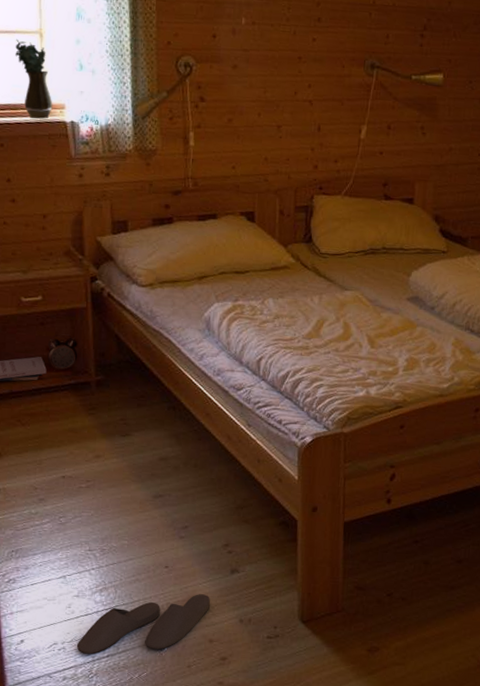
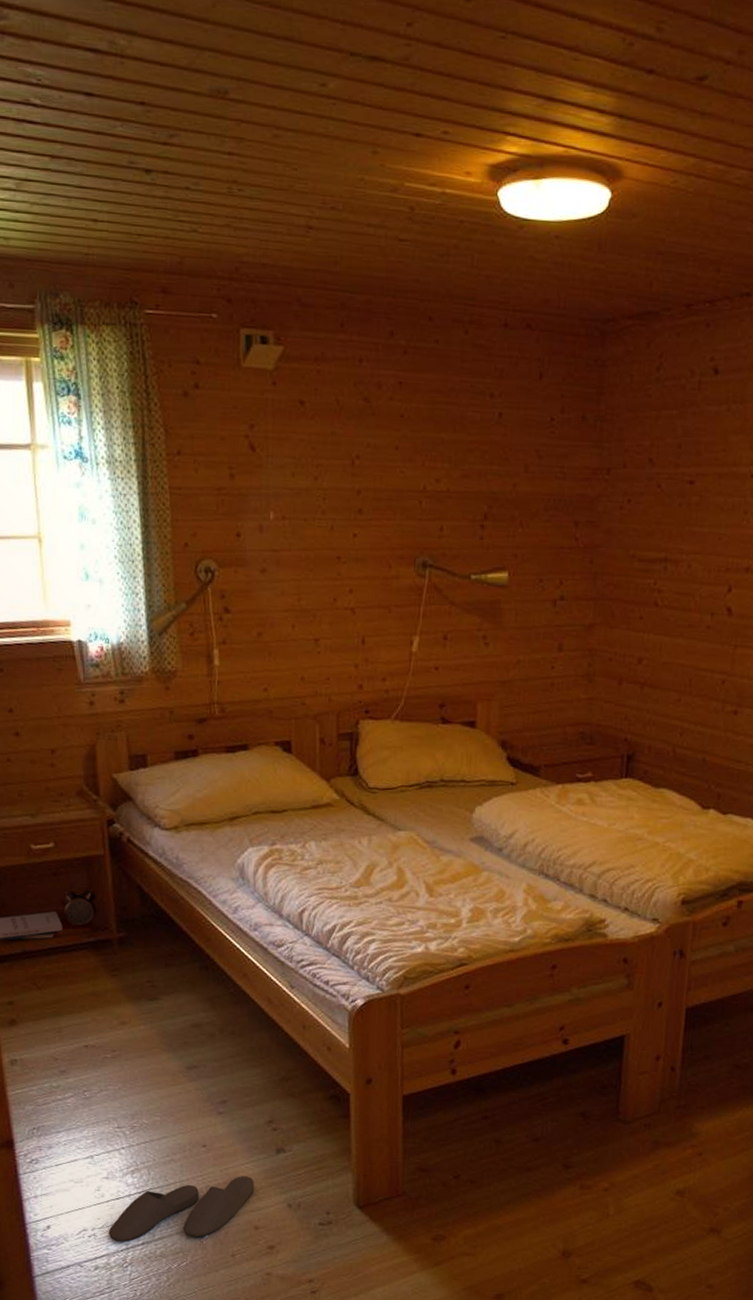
vase: present [15,38,53,120] -> none [11,545,57,639]

